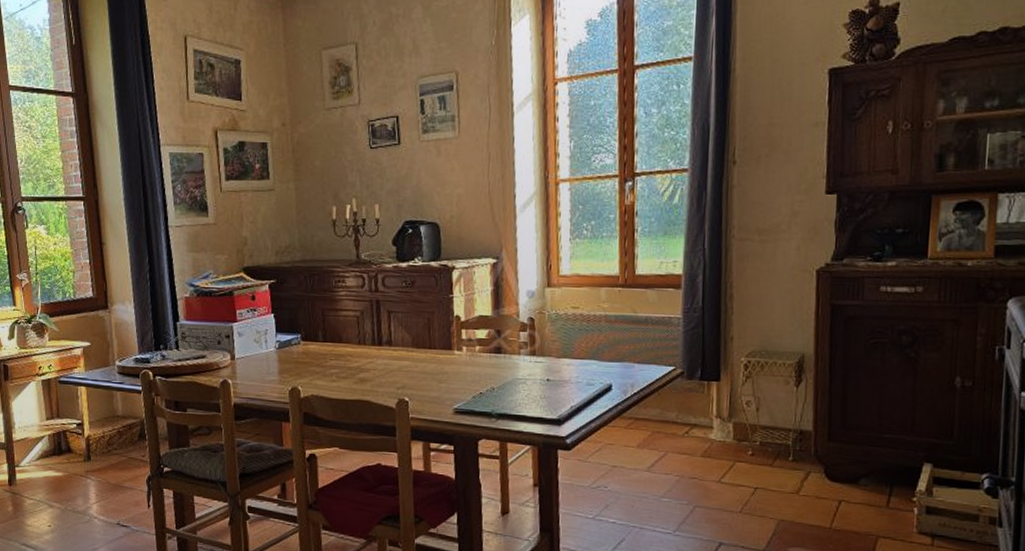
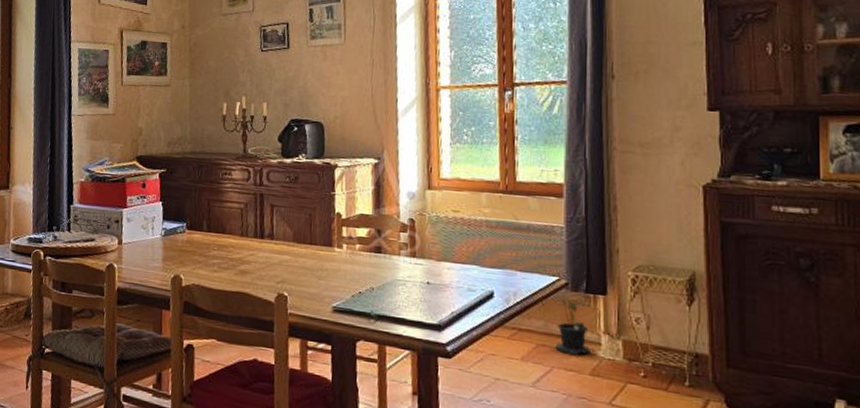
potted plant: none [670,381,703,439] -> present [555,292,590,355]

